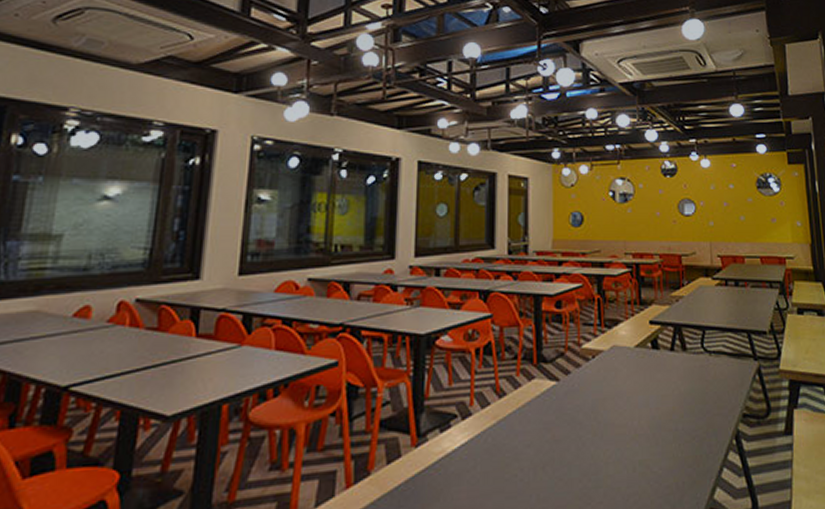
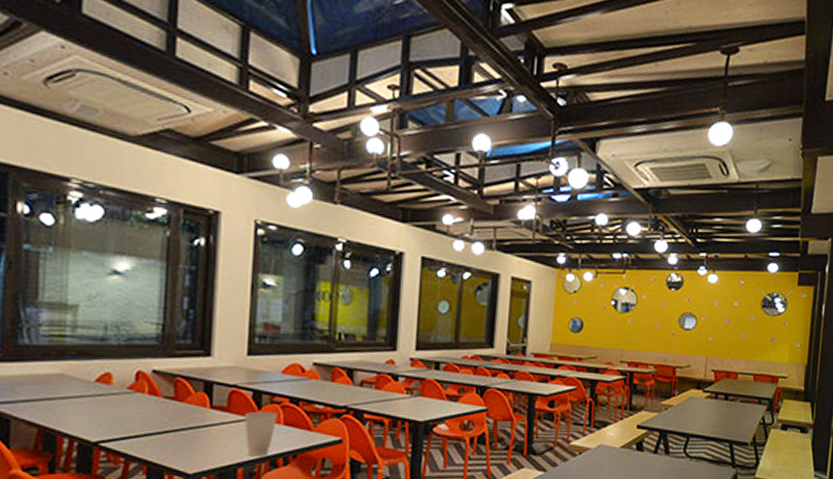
cup: none [232,336,268,389] -> present [244,411,277,456]

